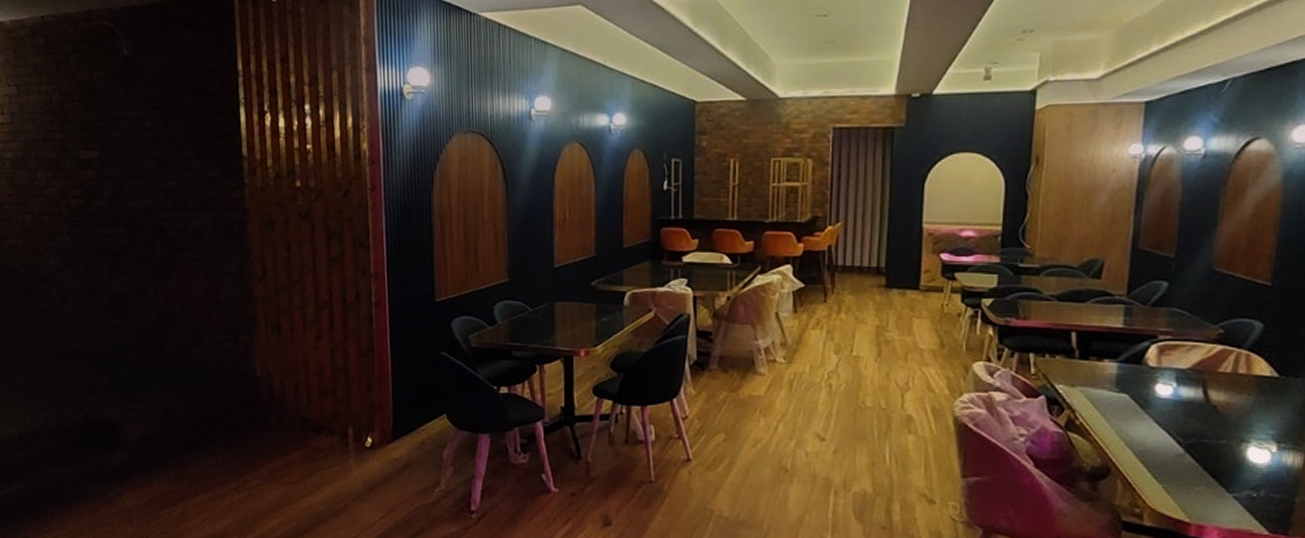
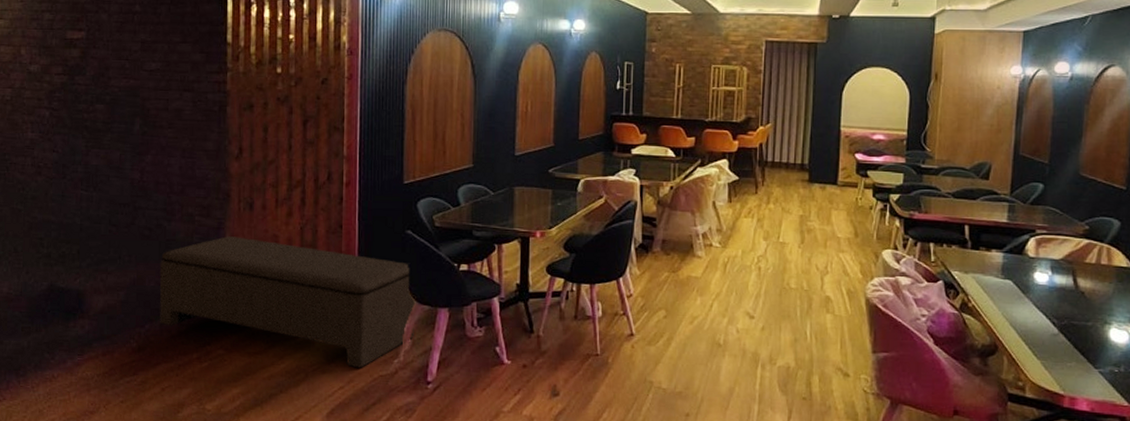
bench: none [191,362,455,498] -> present [159,236,415,368]

